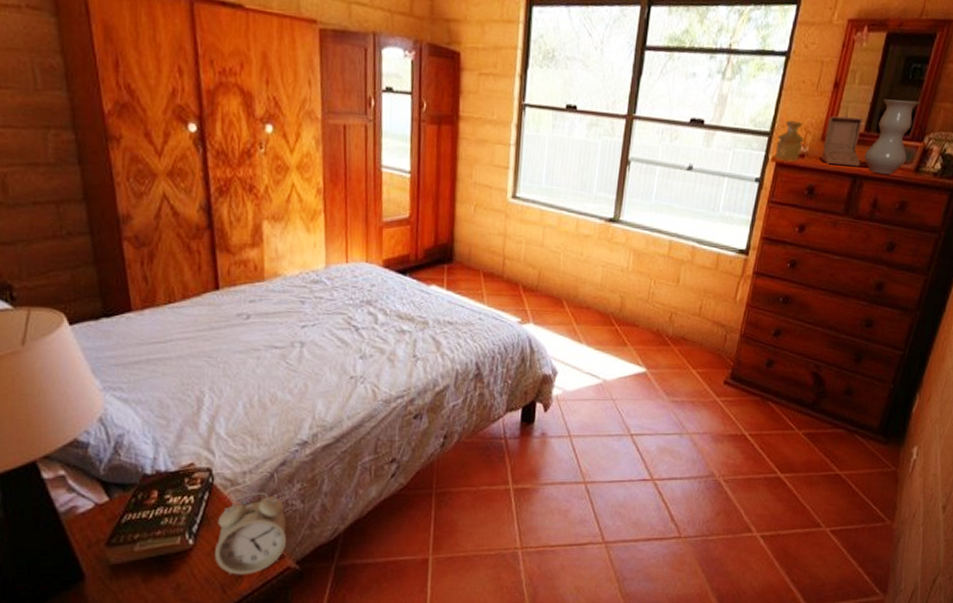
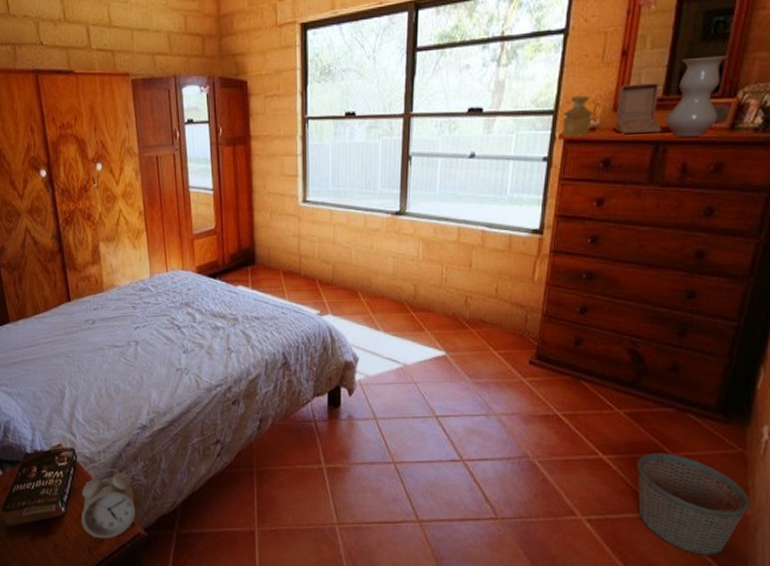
basket: none [806,471,897,565] -> present [636,452,751,555]

